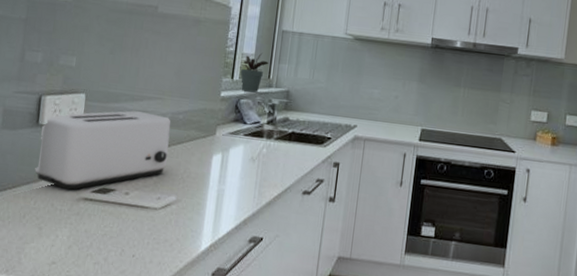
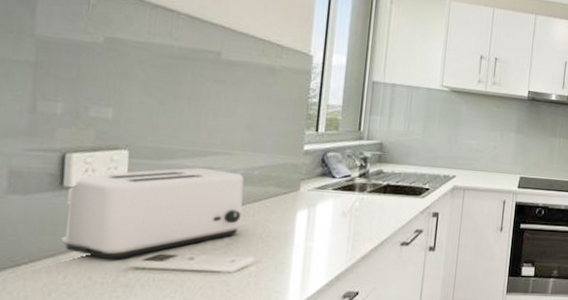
potted plant: present [239,52,269,93] -> none [324,104,359,146]

